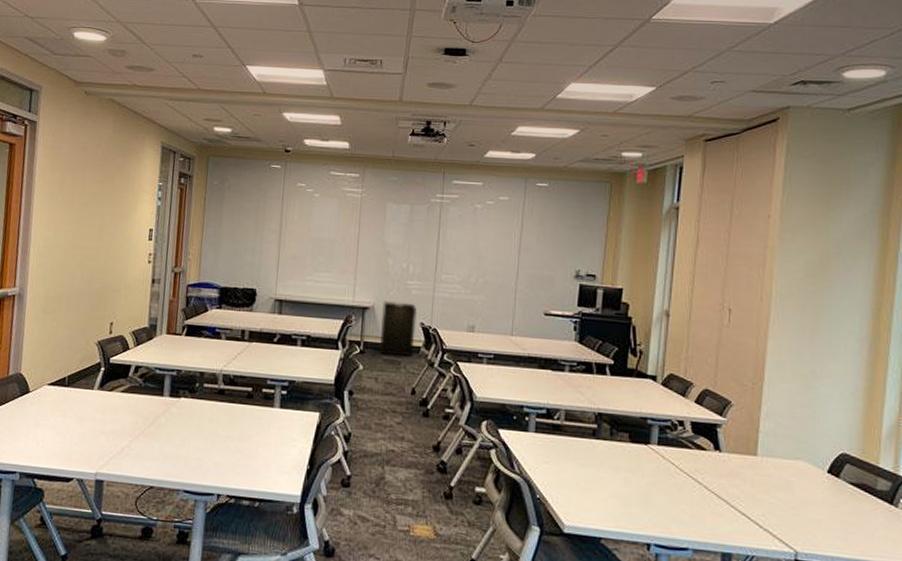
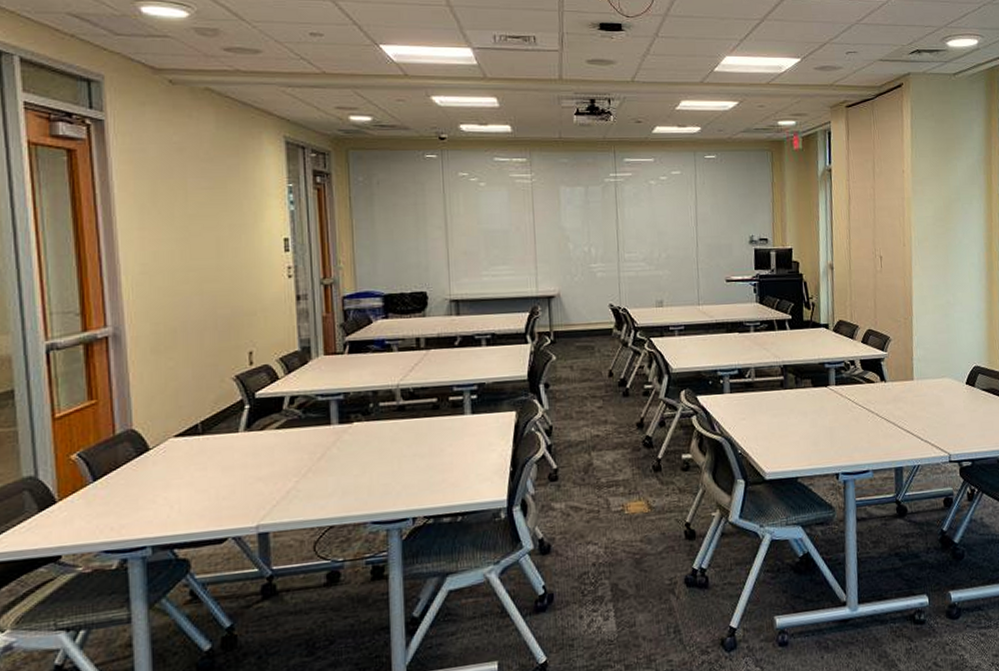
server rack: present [380,301,418,357] -> none [568,286,606,341]

